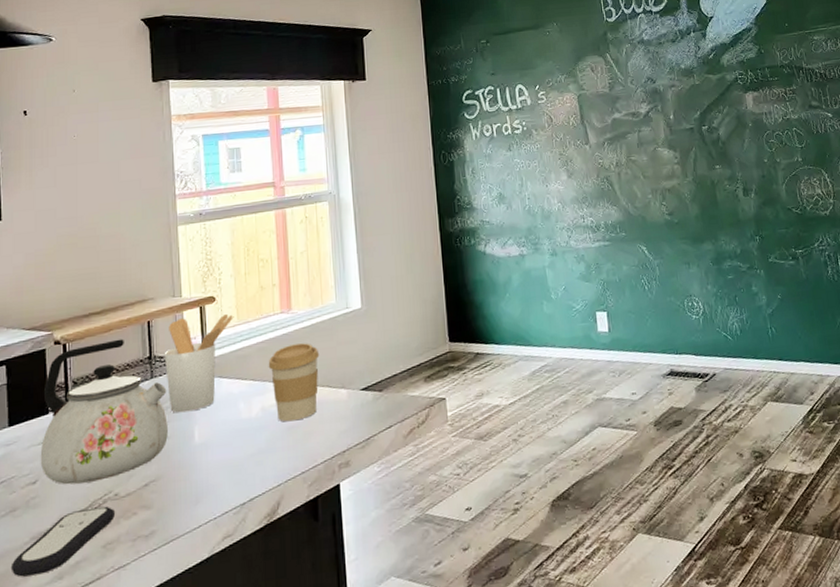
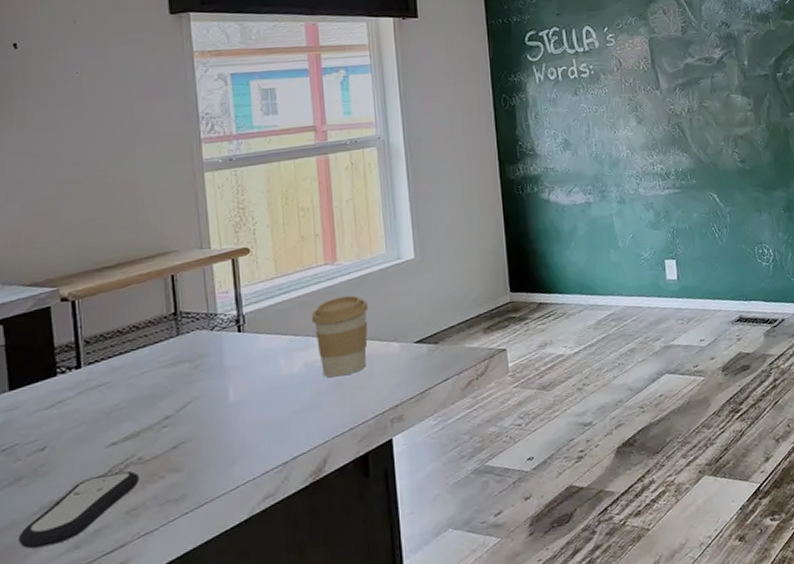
kettle: present [40,339,168,485] -> none [48,294,198,450]
utensil holder: present [164,314,234,413] -> none [191,266,272,372]

